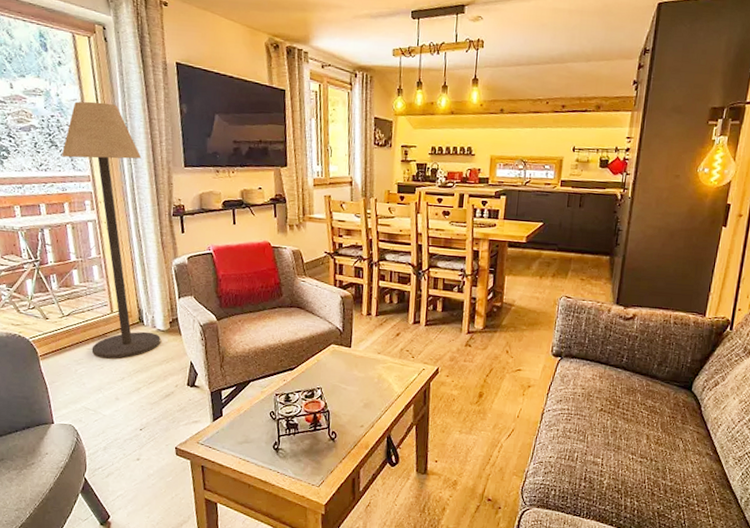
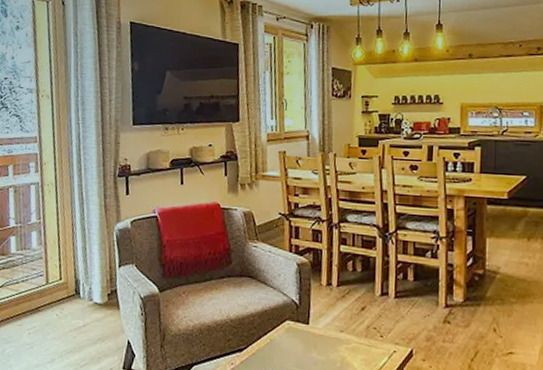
floor lamp: present [62,101,161,359] -> none [11,63,97,337]

